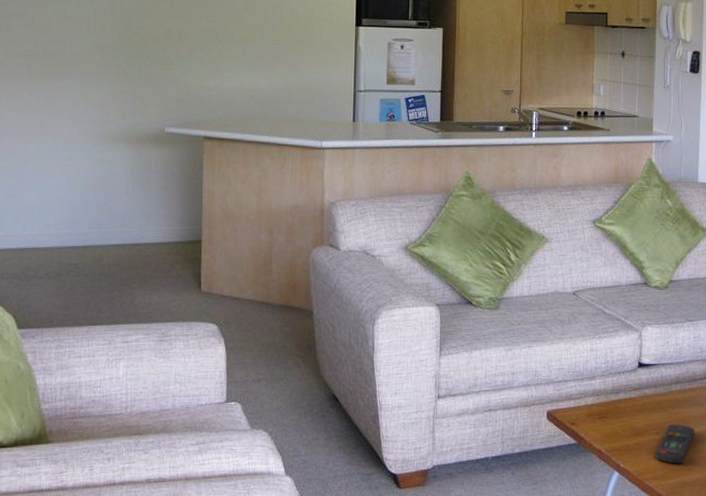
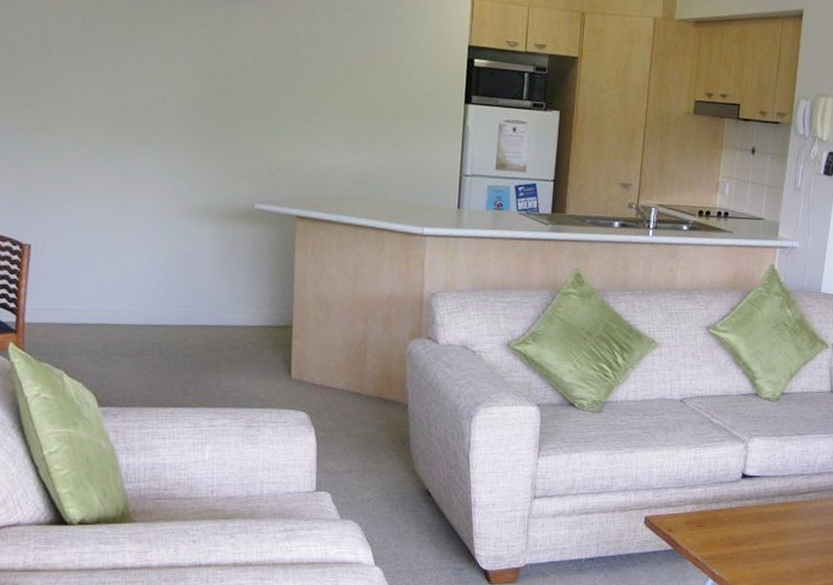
remote control: present [656,424,694,464] -> none [751,536,794,575]

